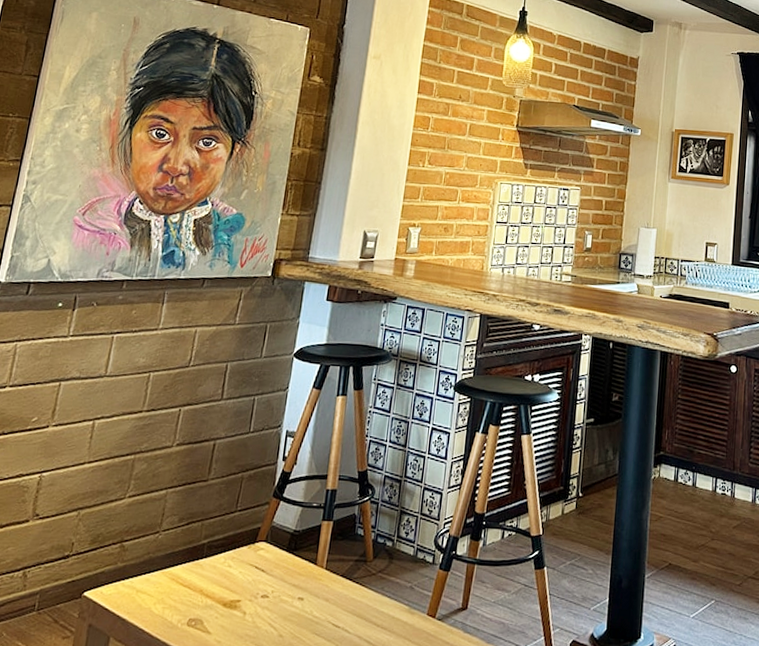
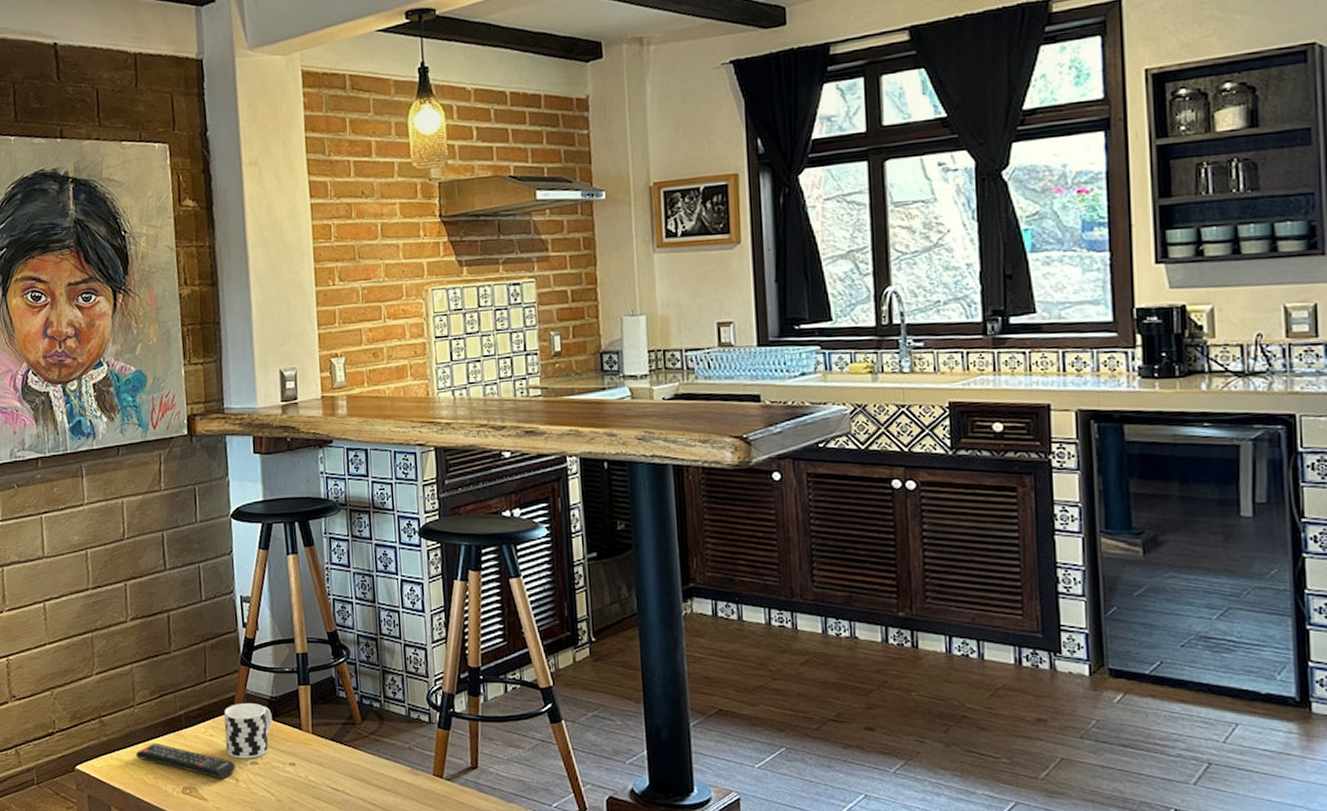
remote control: none [149,572,246,611] -> present [135,744,236,779]
cup: none [240,535,292,592] -> present [223,703,273,759]

